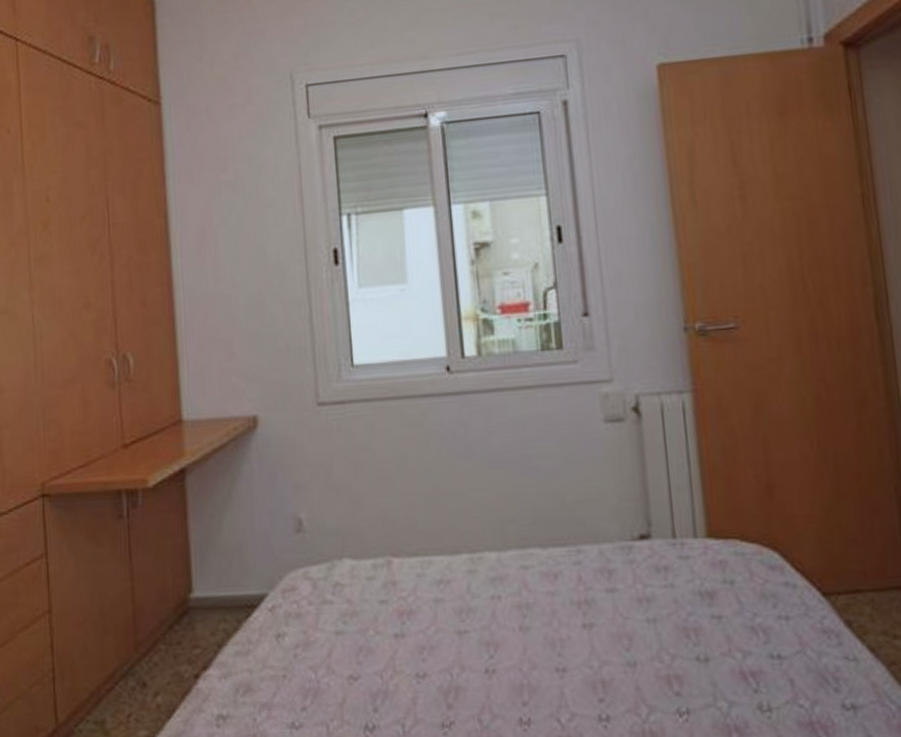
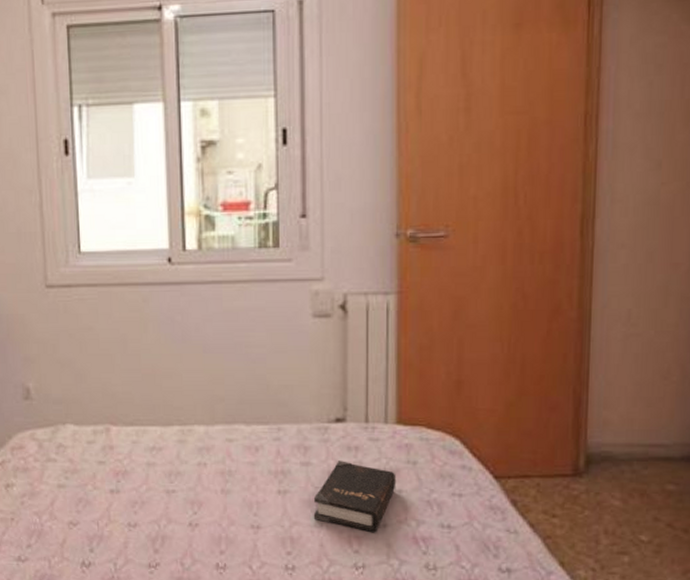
hardback book: none [623,584,715,670] -> present [313,461,397,533]

